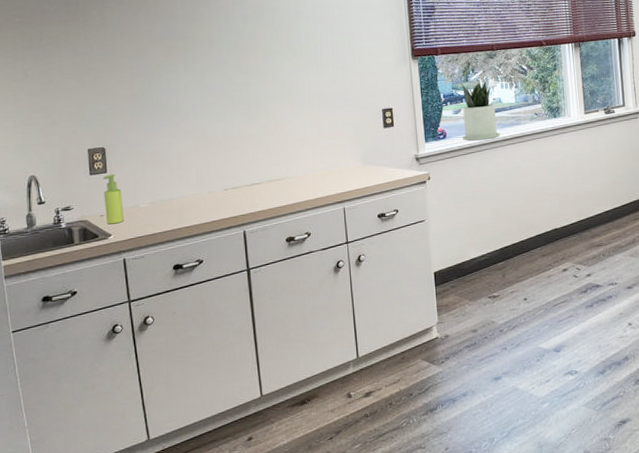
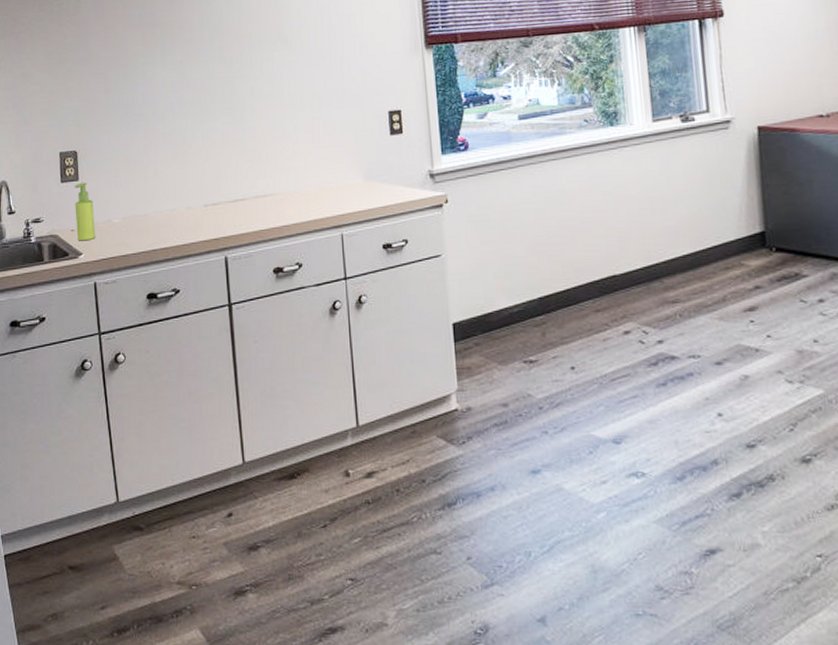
planter: present [461,80,500,142] -> none [487,76,539,155]

